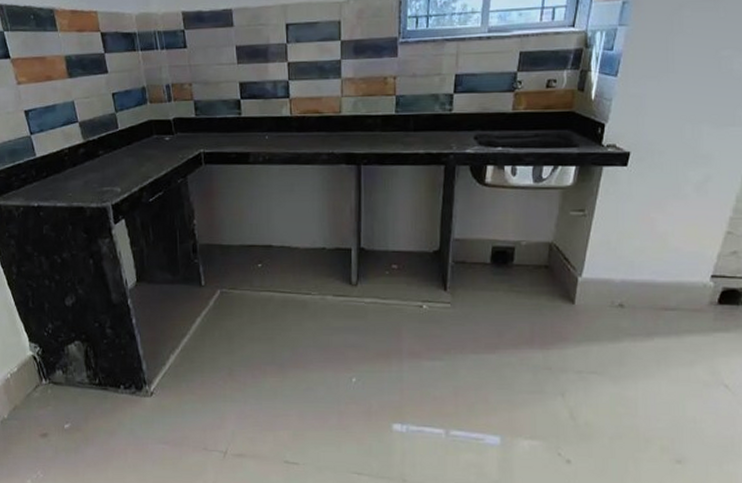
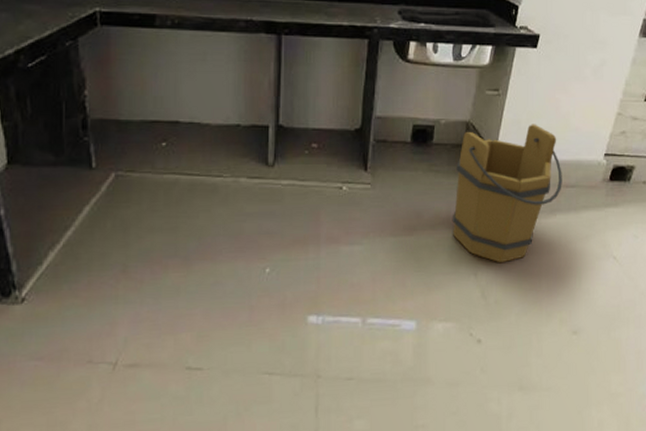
bucket: none [535,244,661,385] -> present [452,124,562,263]

